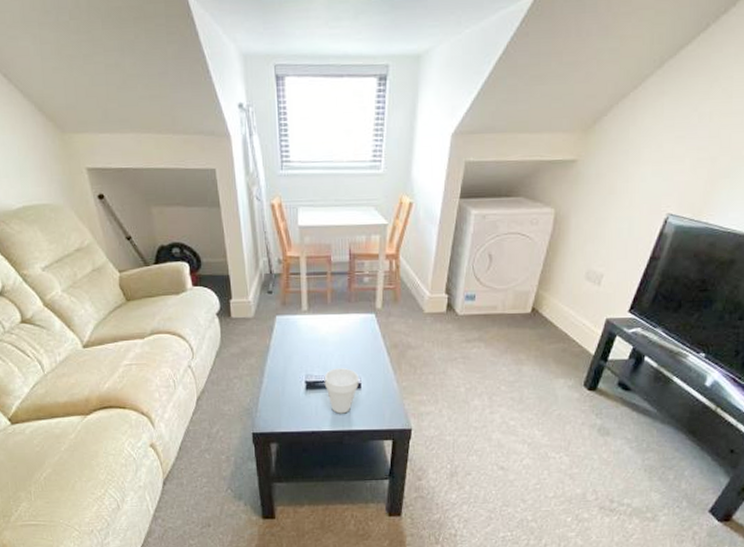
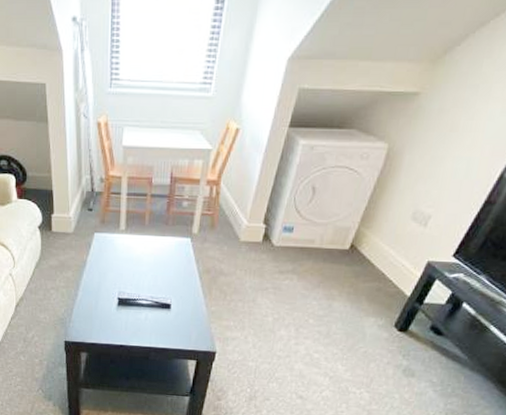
cup: present [324,368,359,414] -> none [135,288,169,332]

